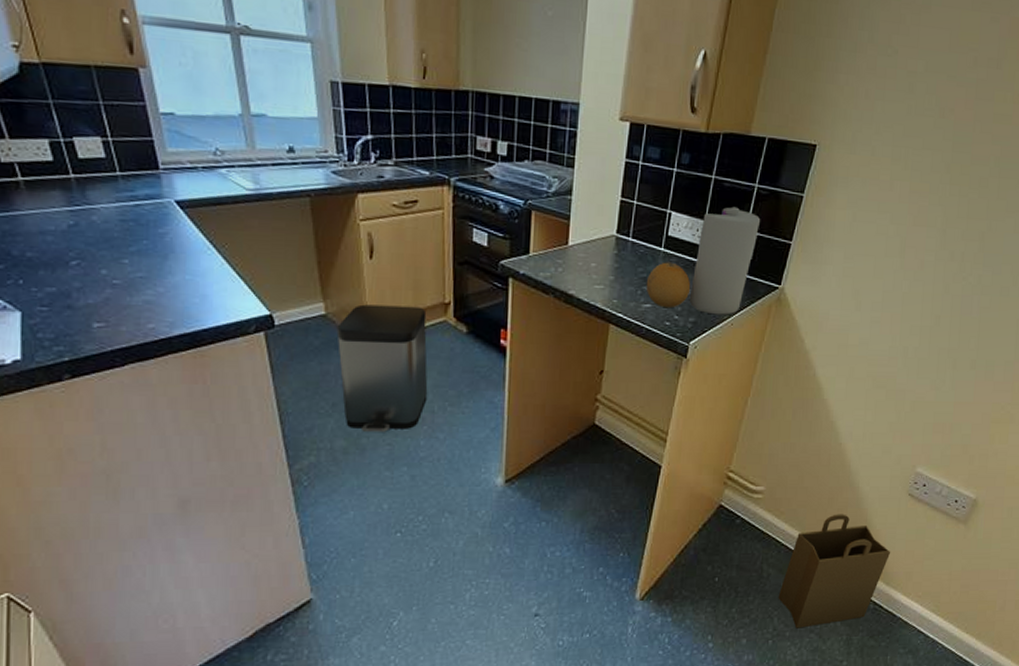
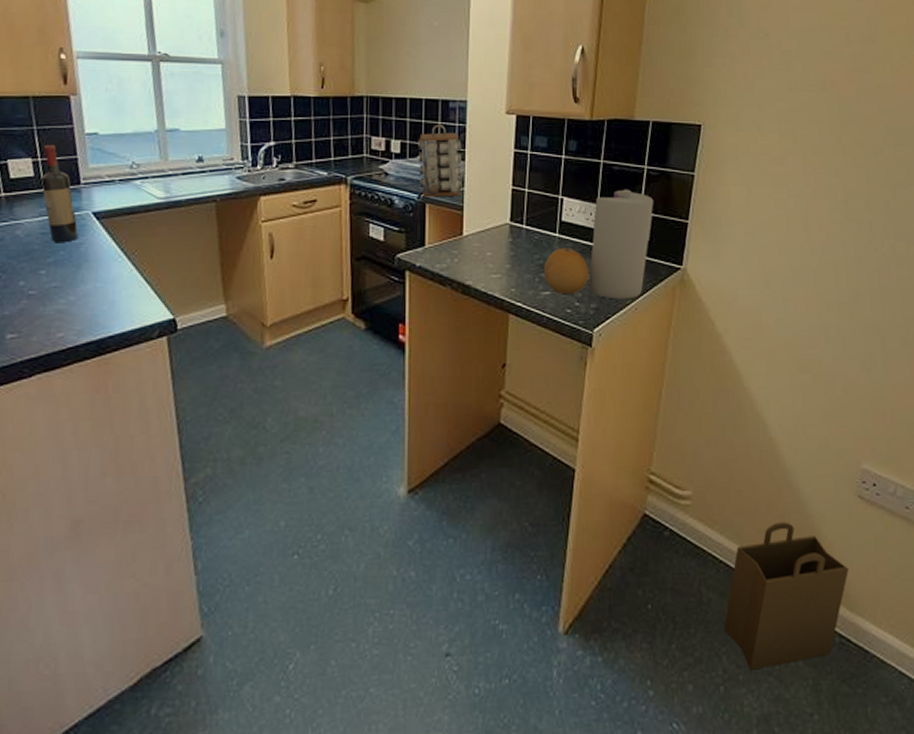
wine bottle: none [113,122,162,232] -> present [40,144,79,243]
pedal bin: present [336,304,428,433] -> none [237,304,327,441]
spice rack: none [525,128,572,206] -> present [418,125,462,198]

